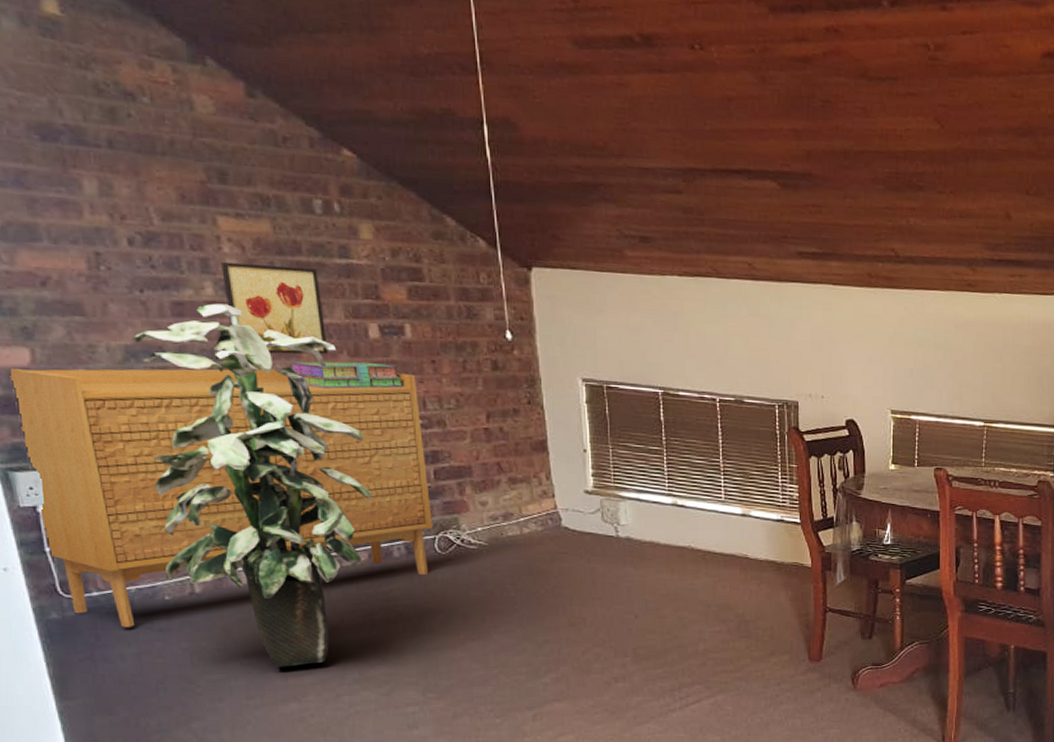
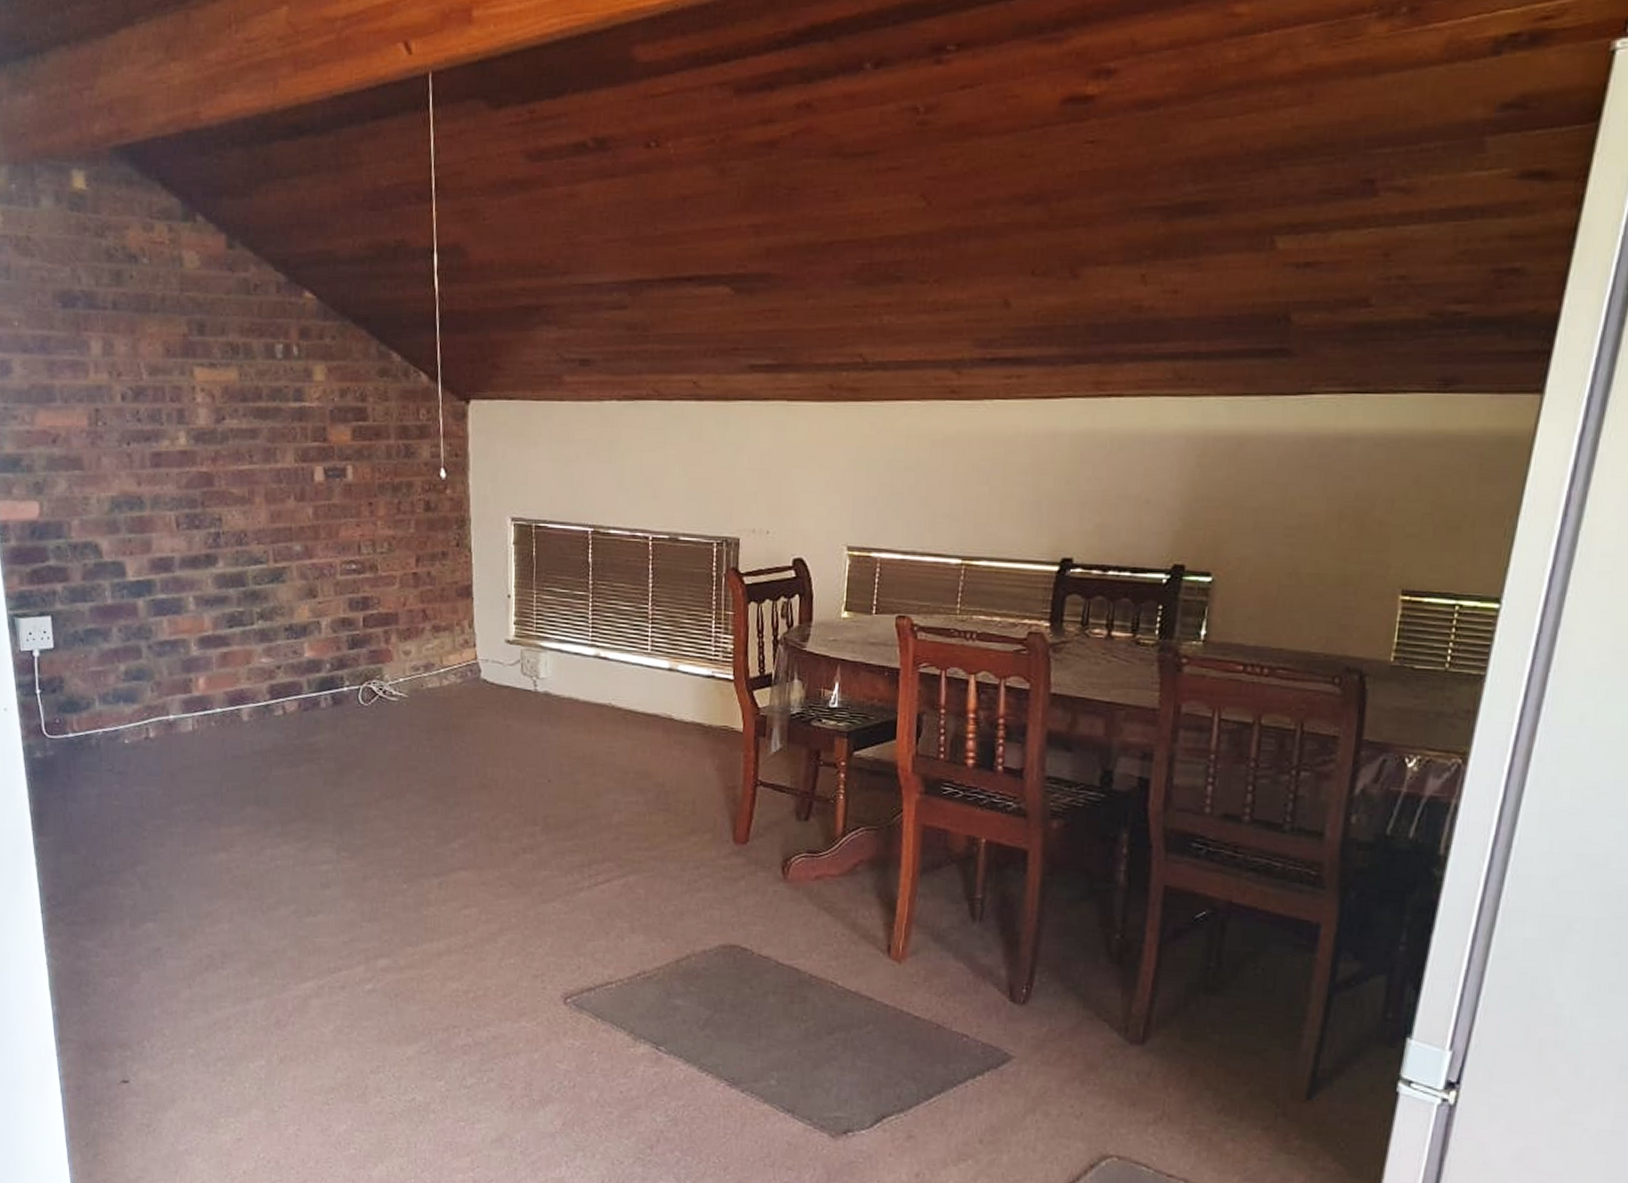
sideboard: present [10,368,433,627] -> none [23,515,358,769]
indoor plant: present [131,303,373,667] -> none [117,453,306,816]
wall art: present [221,262,328,354] -> none [194,412,278,501]
stack of books: present [291,361,403,389] -> none [245,506,342,534]

